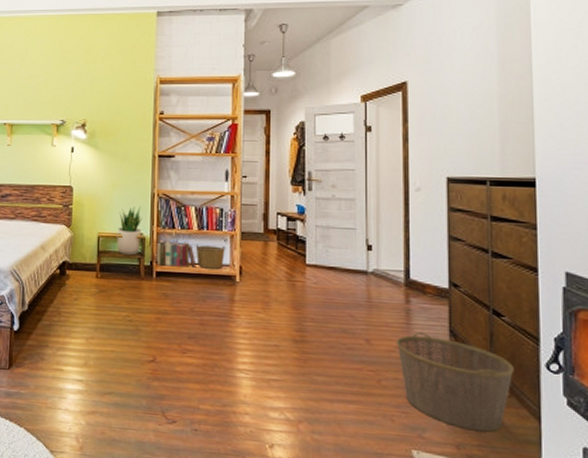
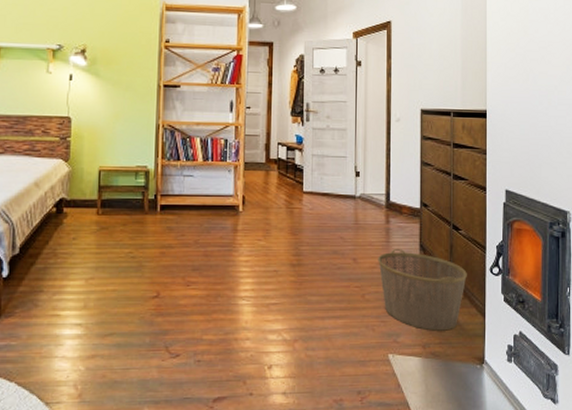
planter: present [117,207,142,256] -> none [119,138,146,190]
books: present [157,239,196,268] -> none [161,172,201,199]
basket: present [195,244,225,269] -> none [200,175,229,200]

